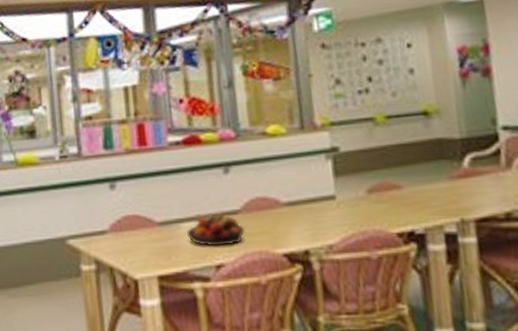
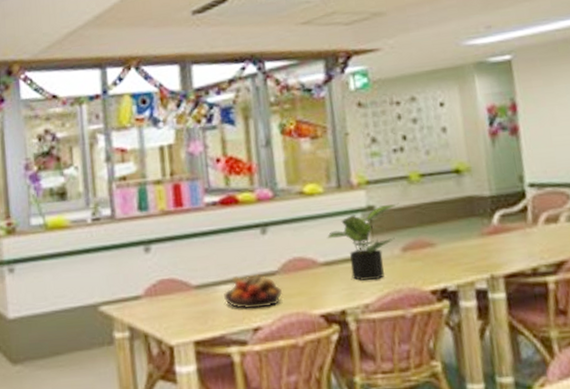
potted plant: none [289,144,364,222] -> present [326,203,399,281]

